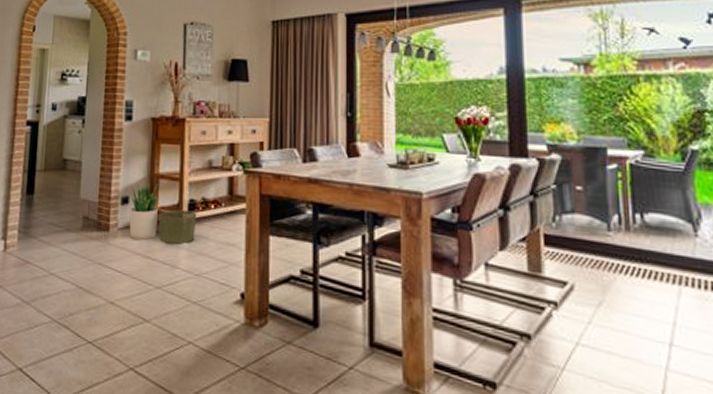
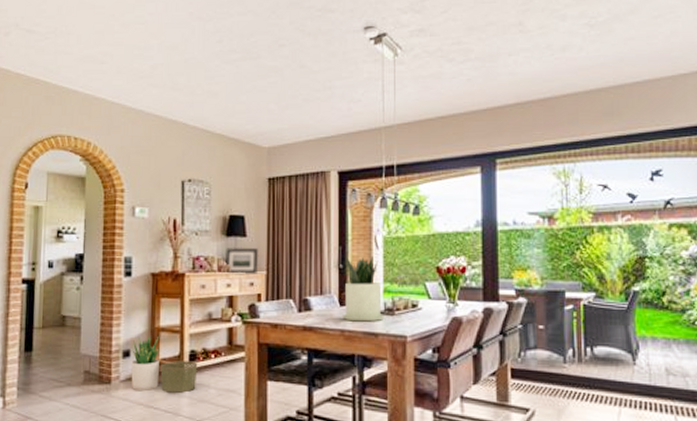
picture frame: none [227,92,262,121] -> present [225,247,259,274]
planter: none [351,104,397,176] -> present [342,256,385,322]

